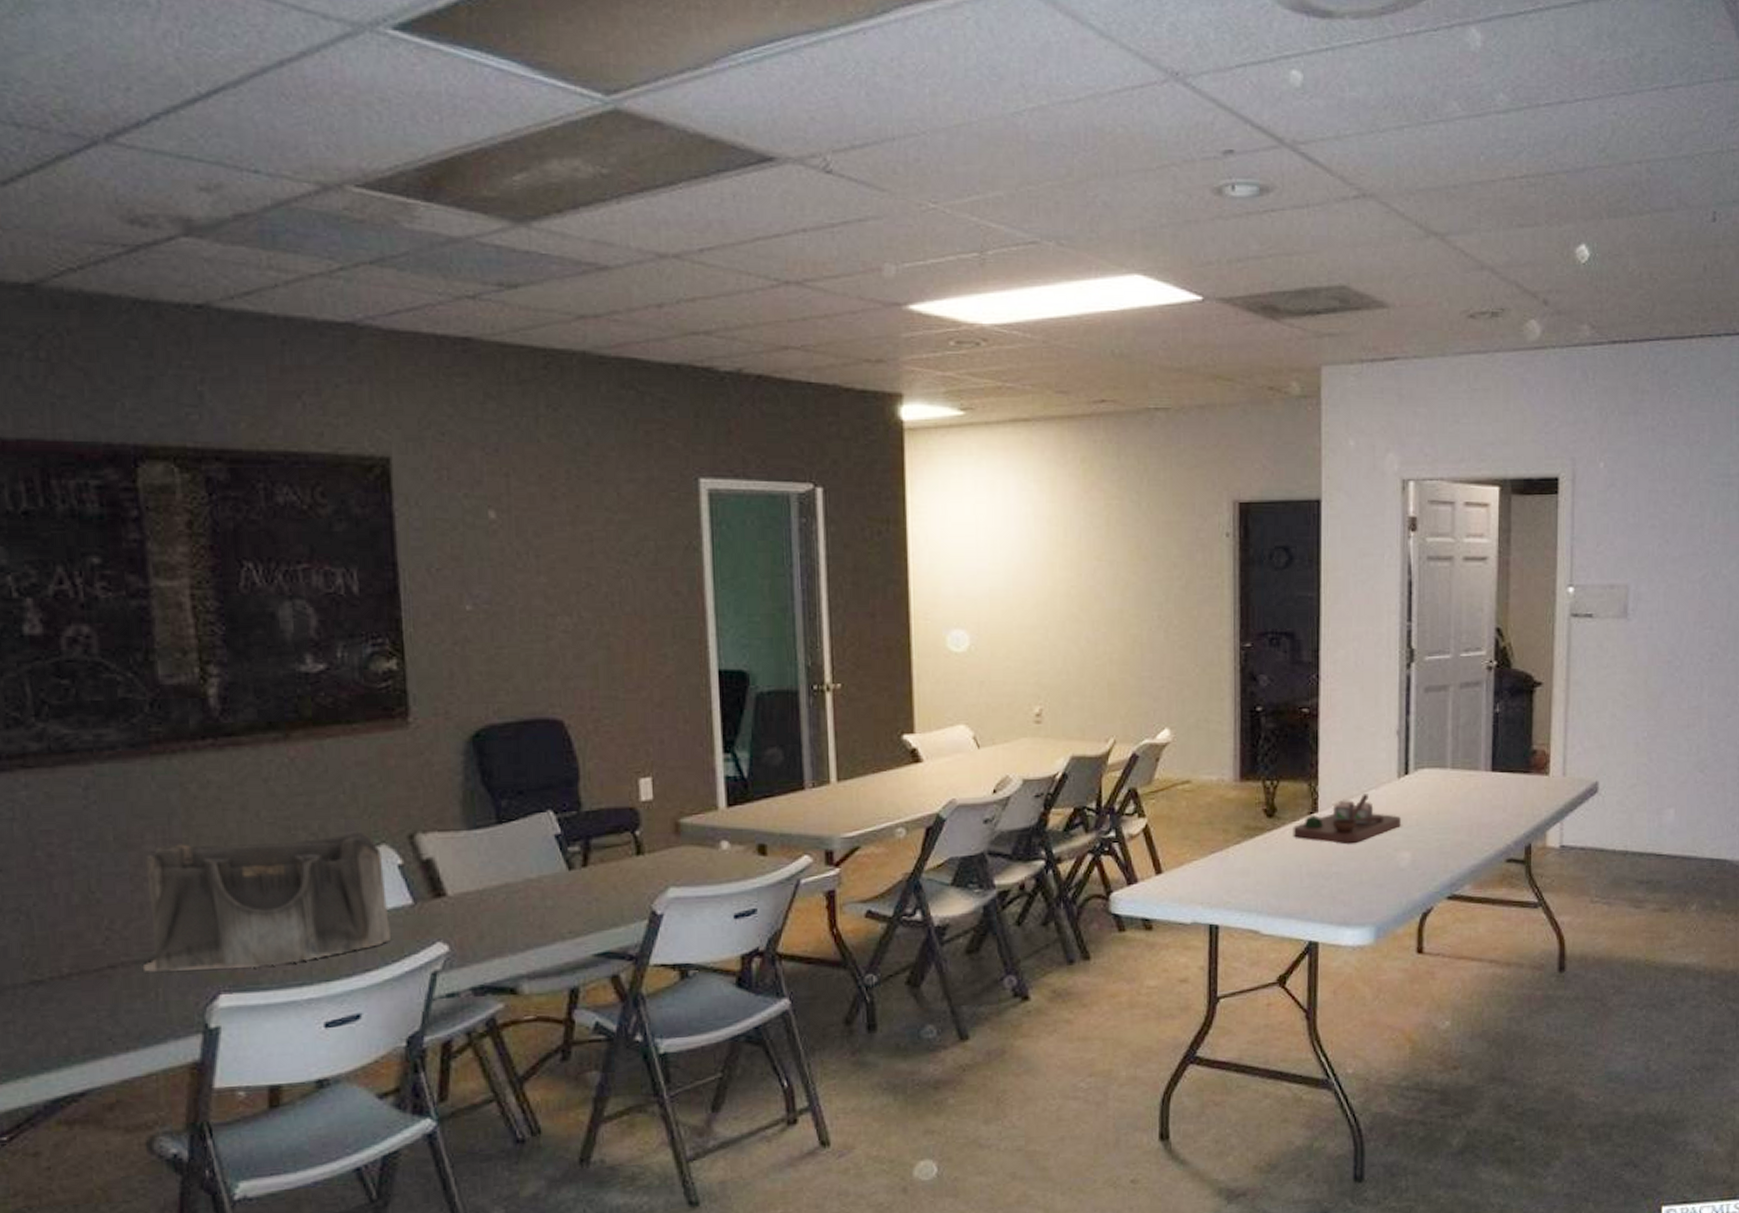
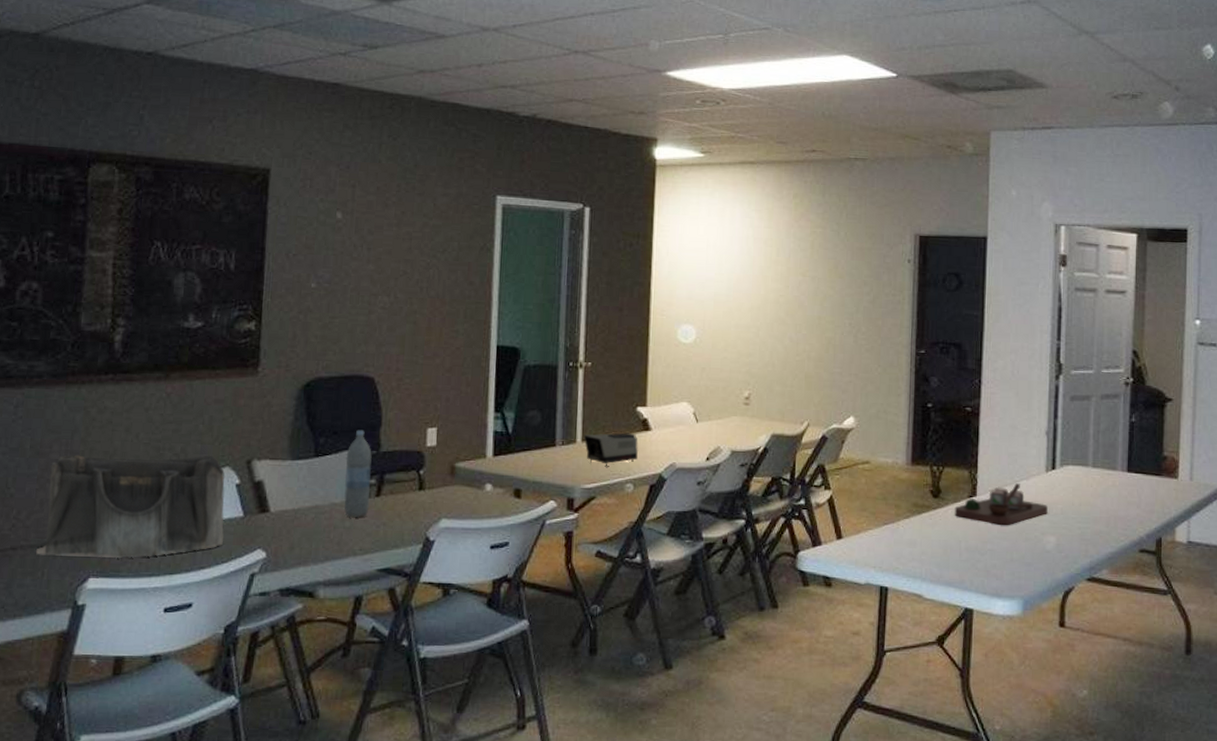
water bottle: none [538,786,575,895] -> present [344,429,372,518]
projector: none [838,766,908,810] -> present [583,432,638,467]

